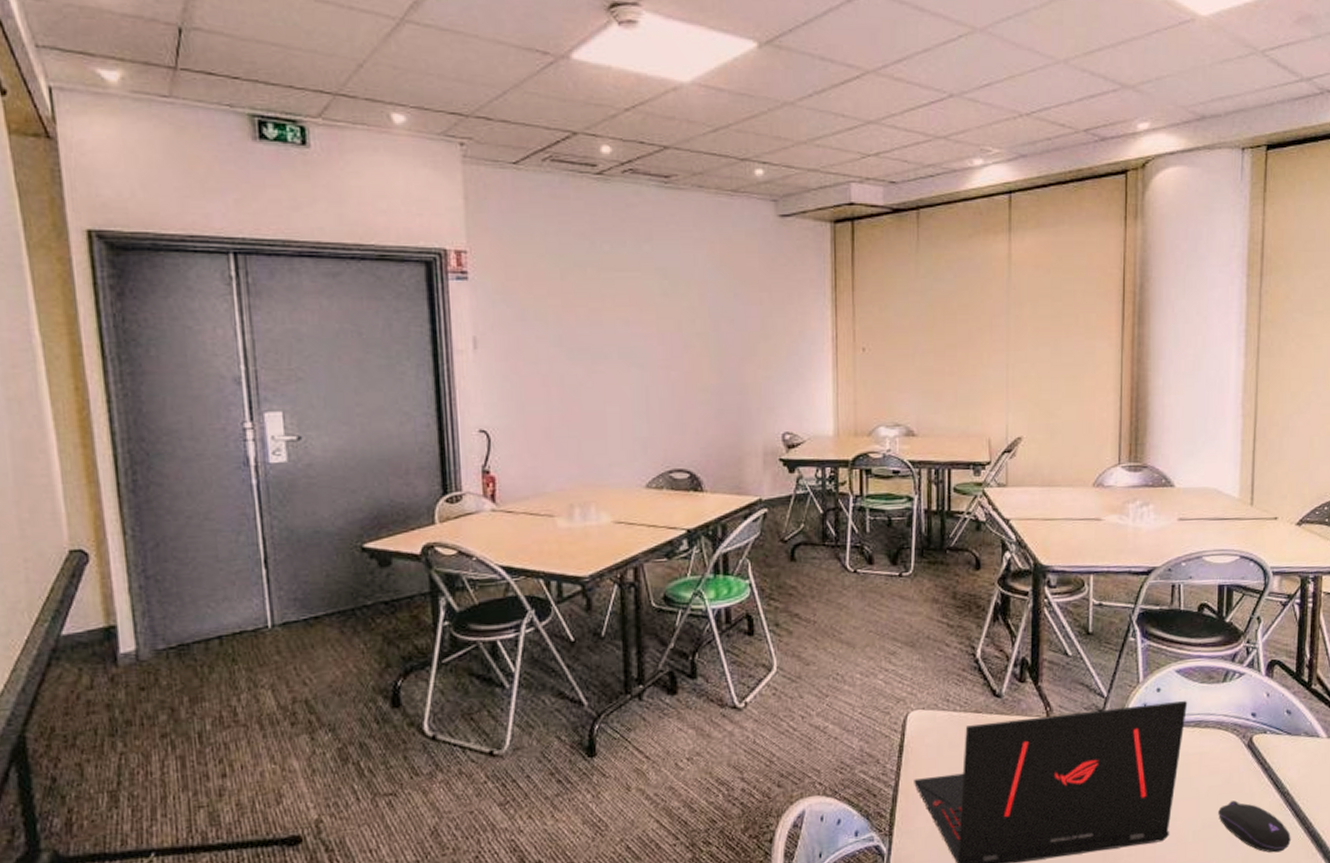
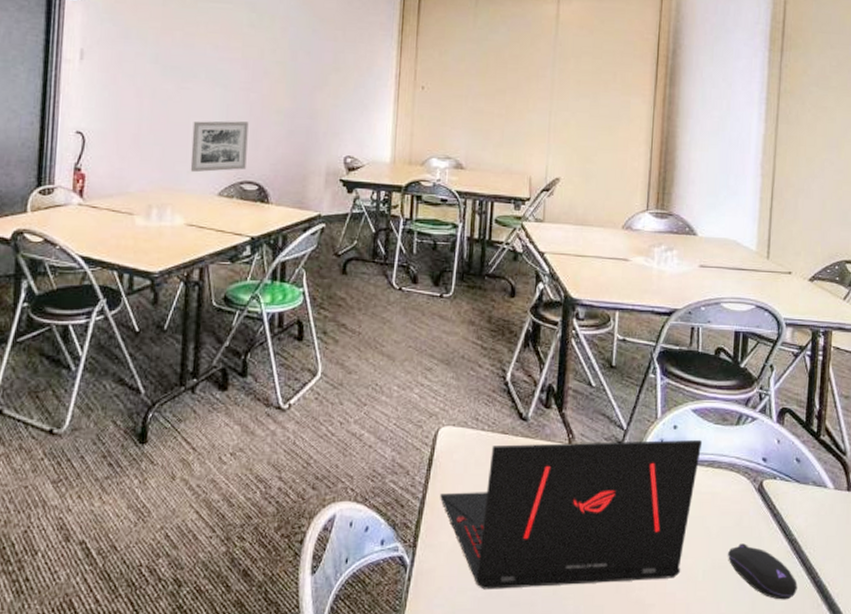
wall art: none [609,404,674,465] -> present [190,121,249,173]

